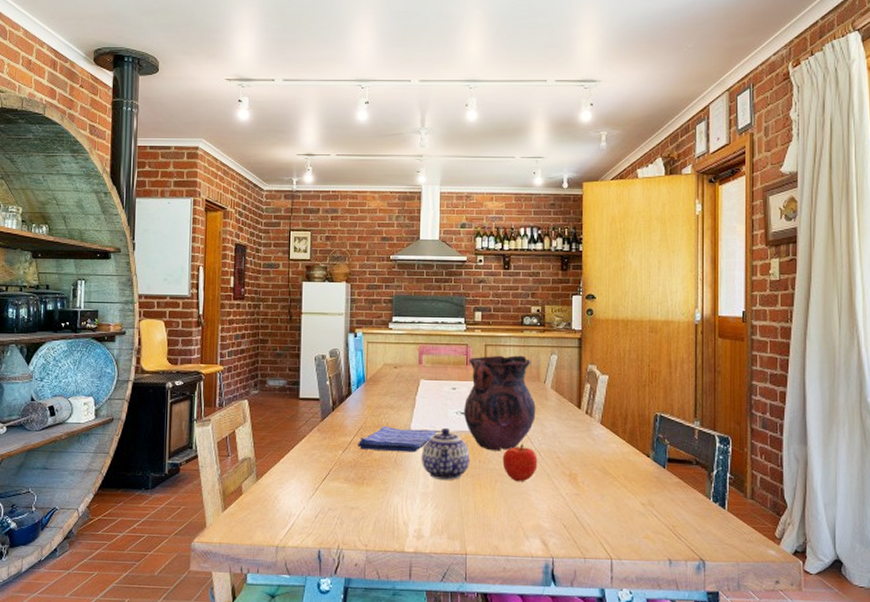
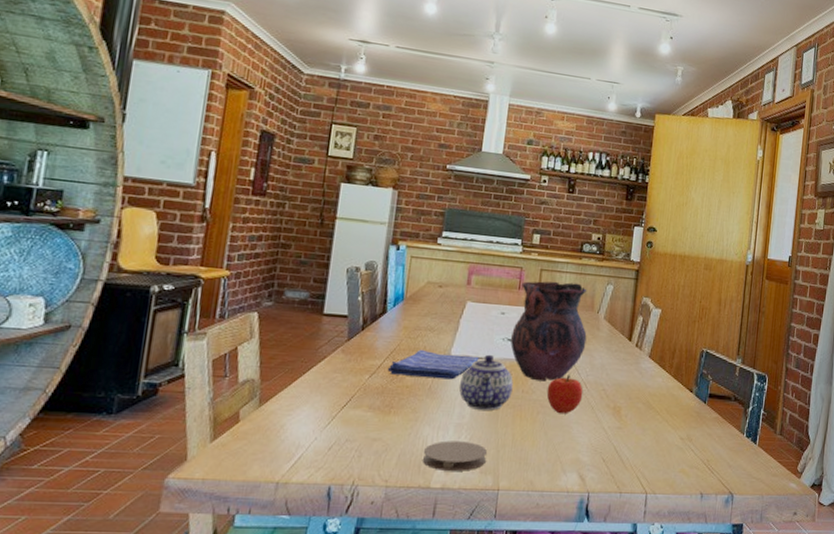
coaster: none [395,508,453,537] -> present [422,440,488,471]

